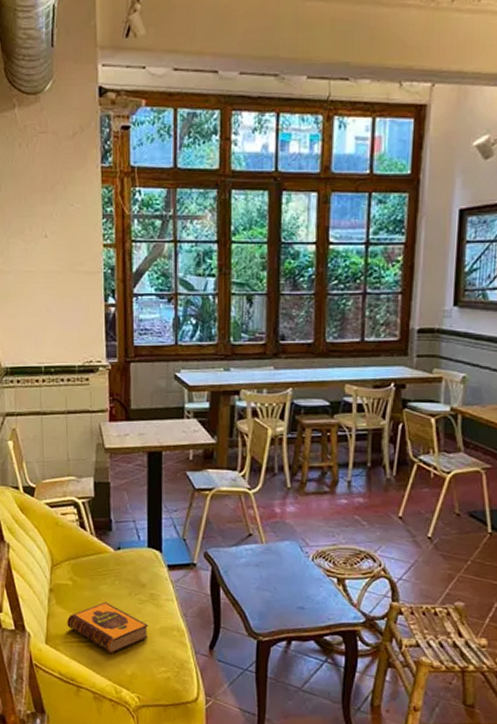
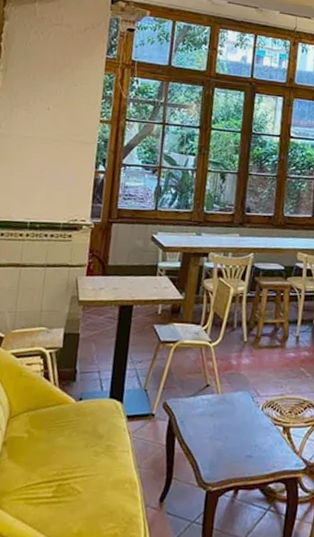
hardback book: present [67,602,149,654] -> none [16,455,102,511]

